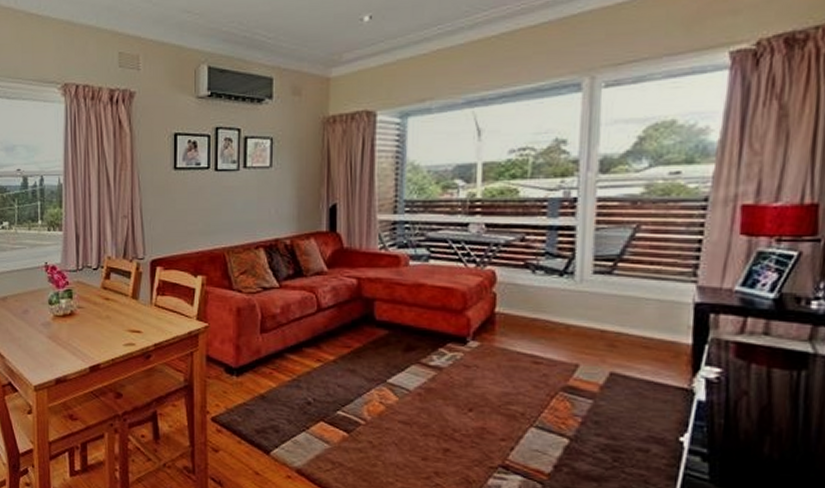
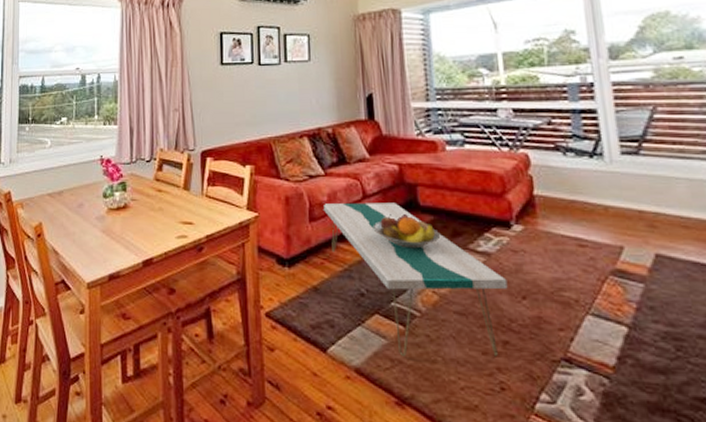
coffee table: none [275,315,456,462] -> present [323,202,508,356]
fruit bowl: none [325,327,394,361] -> present [373,213,441,249]

